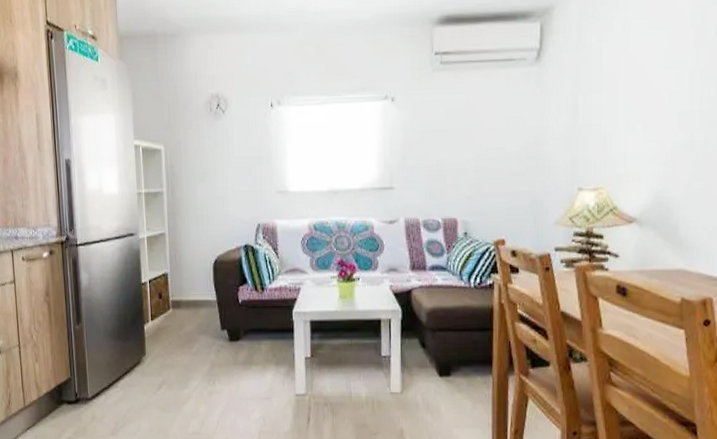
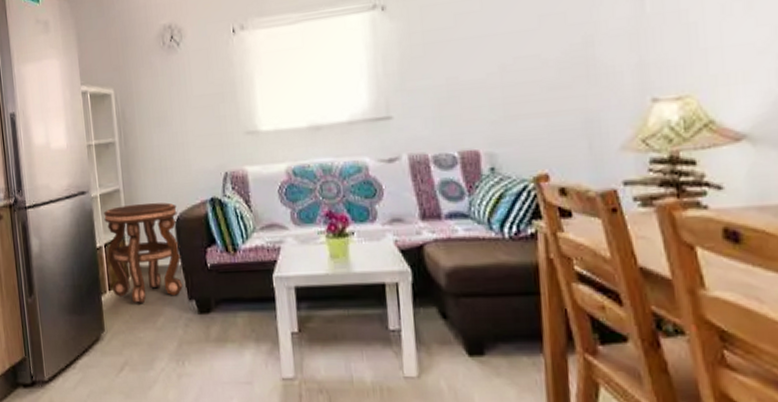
side table: none [150,246,217,331] -> present [103,202,183,303]

